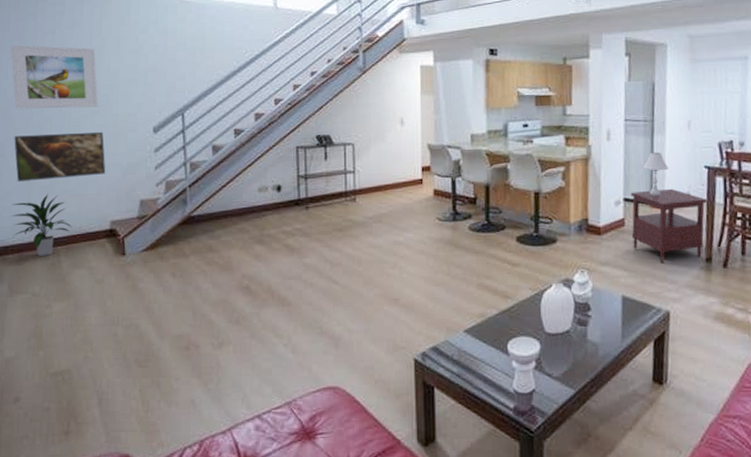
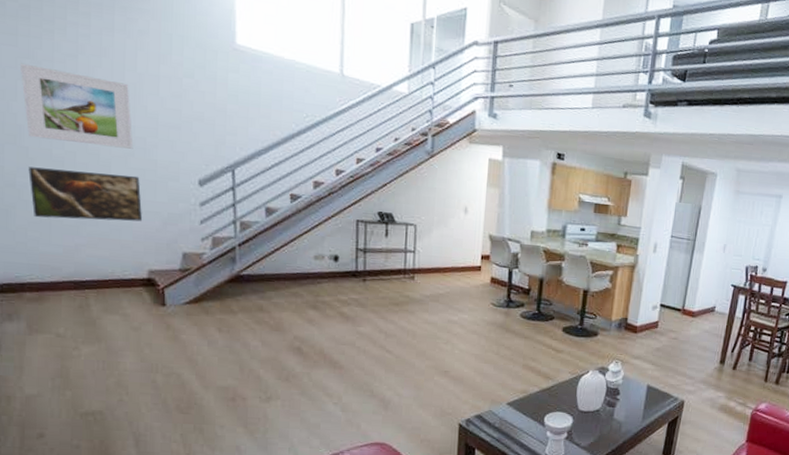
indoor plant: present [11,194,72,257] -> none [27,234,103,298]
side table: present [630,188,707,263] -> none [662,299,729,362]
table lamp: present [642,152,669,195] -> none [680,267,702,305]

